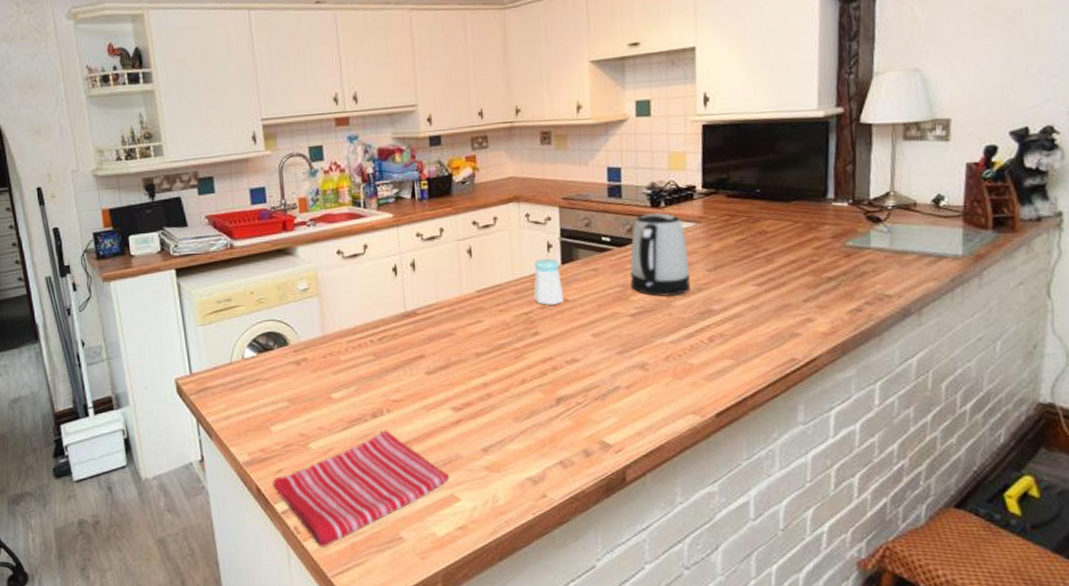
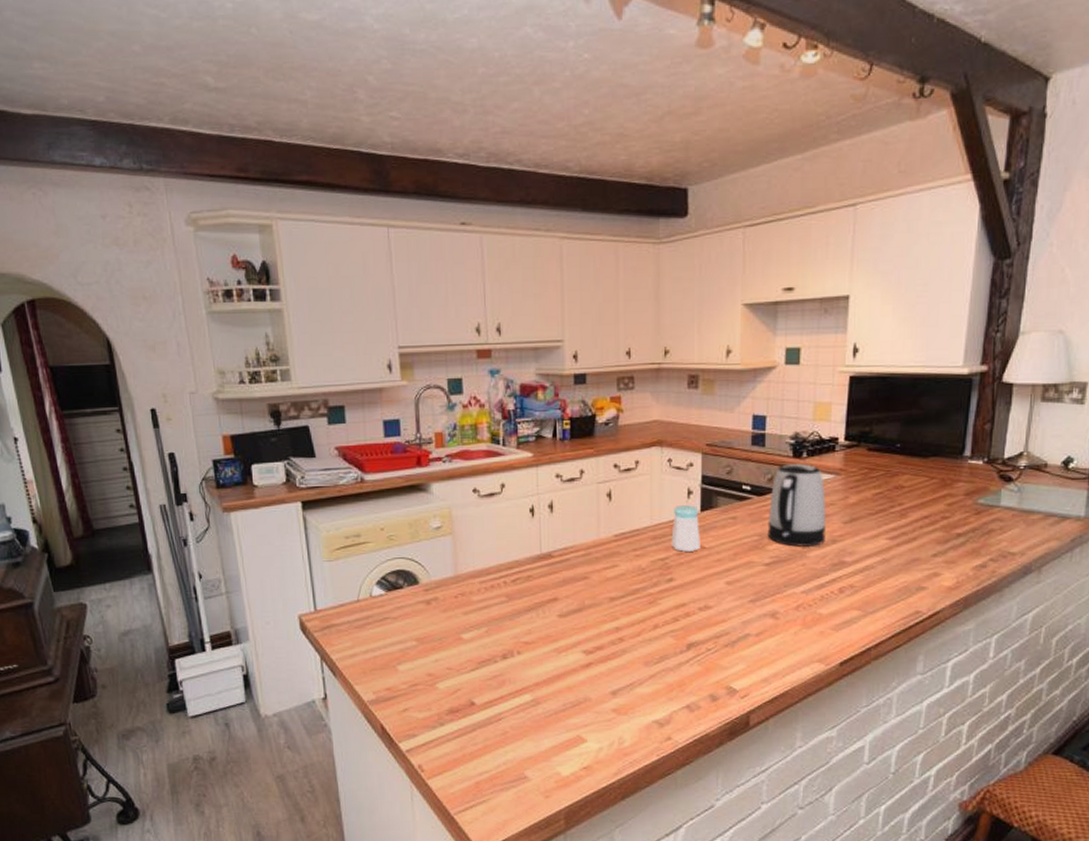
dish towel: present [271,430,450,547] -> none [397,671,578,786]

